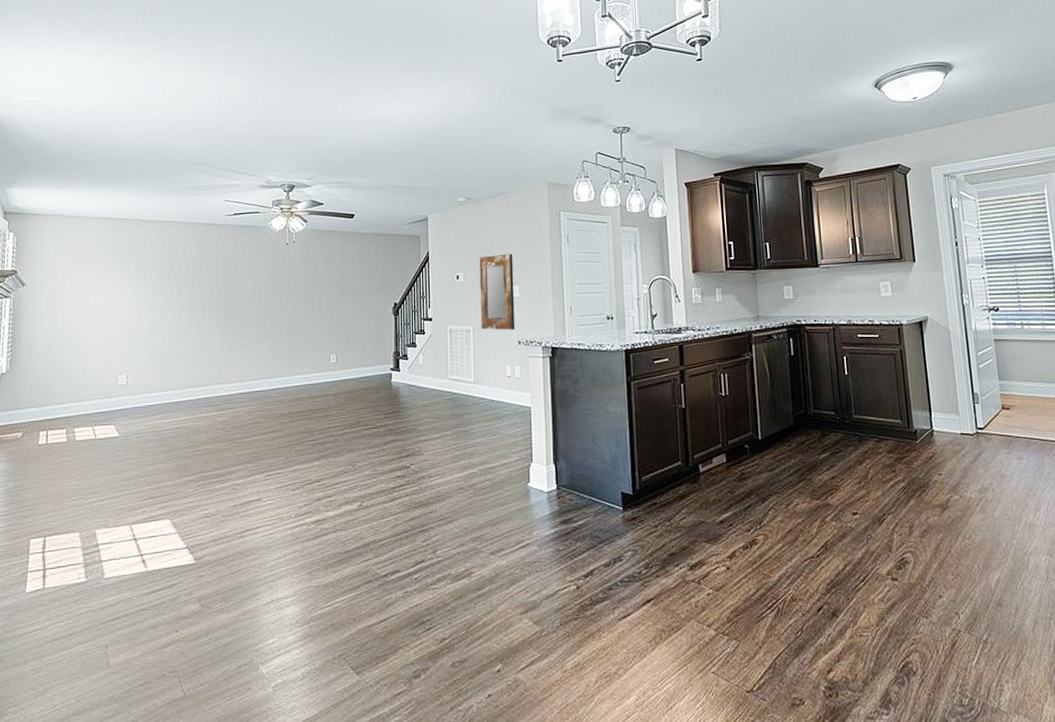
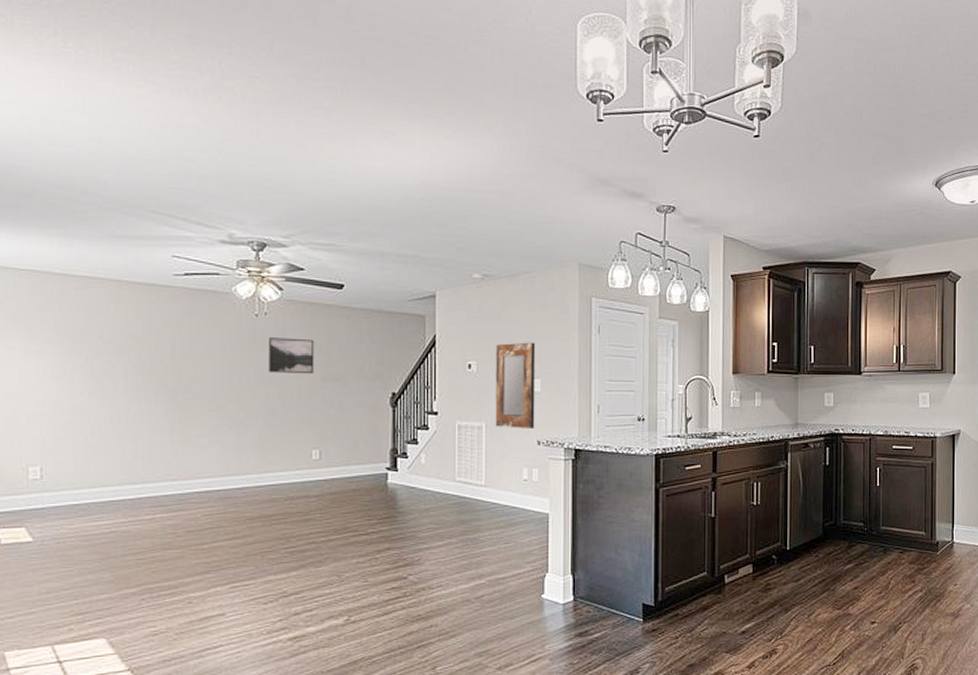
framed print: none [296,261,332,291] -> present [269,337,315,373]

